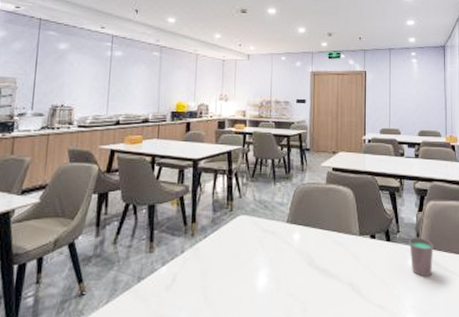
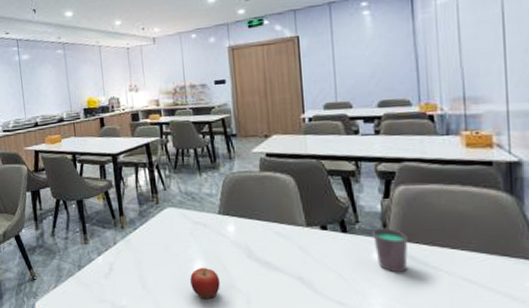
fruit: none [253,275,281,310] -> present [190,267,220,300]

